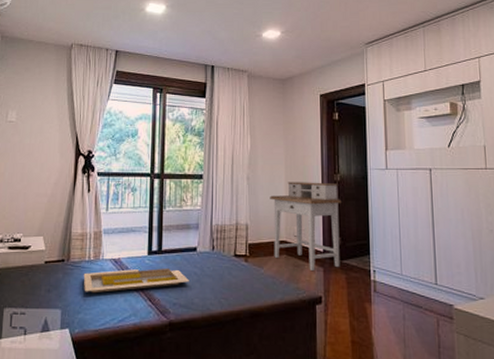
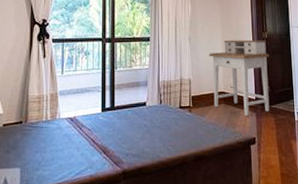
serving tray: present [83,267,189,294] -> none [41,122,140,151]

